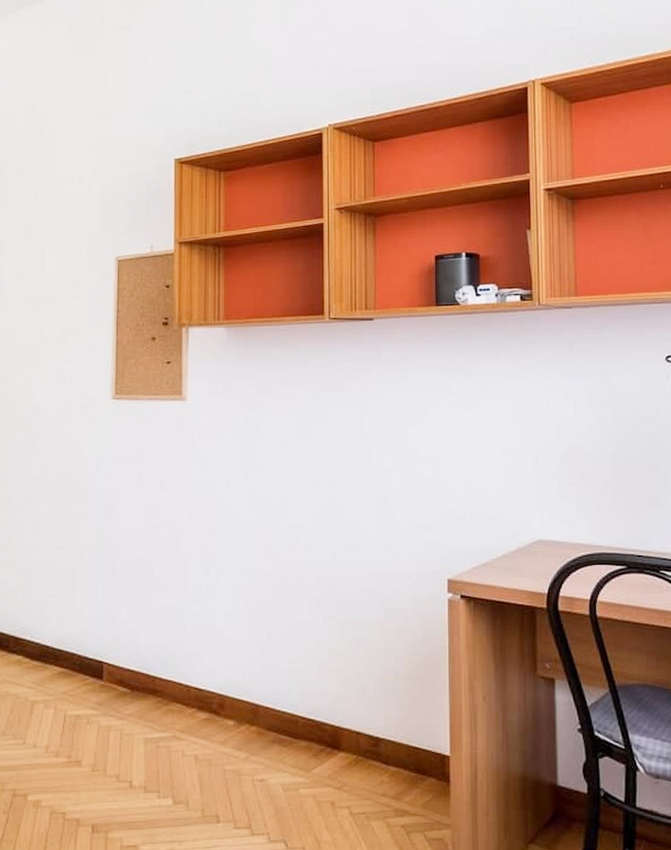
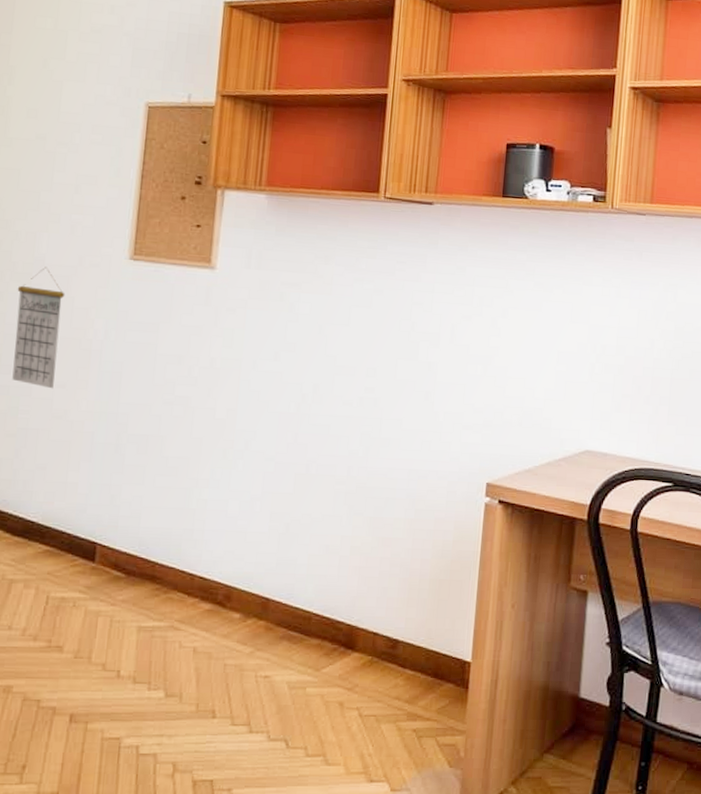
calendar: none [20,413,61,523] -> present [12,266,65,389]

